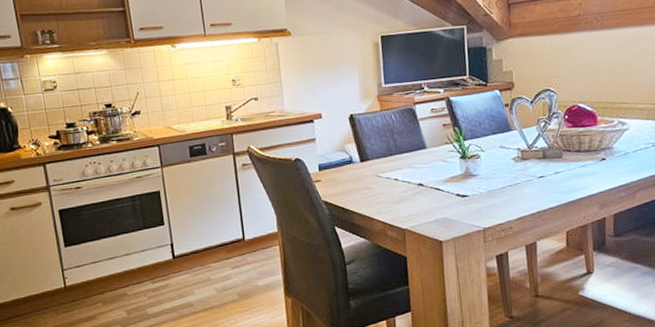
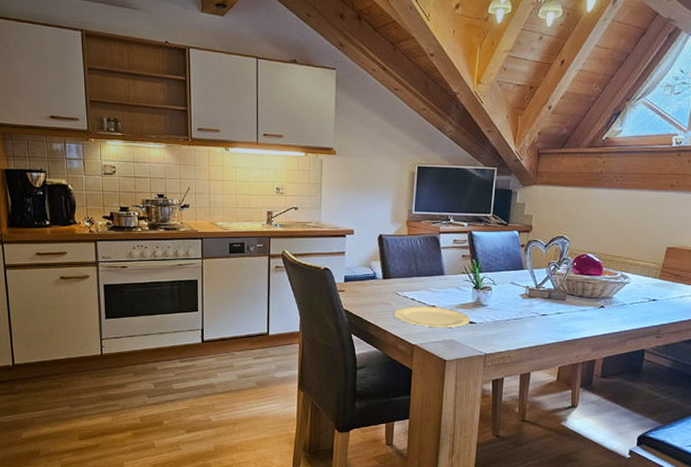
plate: none [377,183,463,208] -> present [393,305,471,328]

